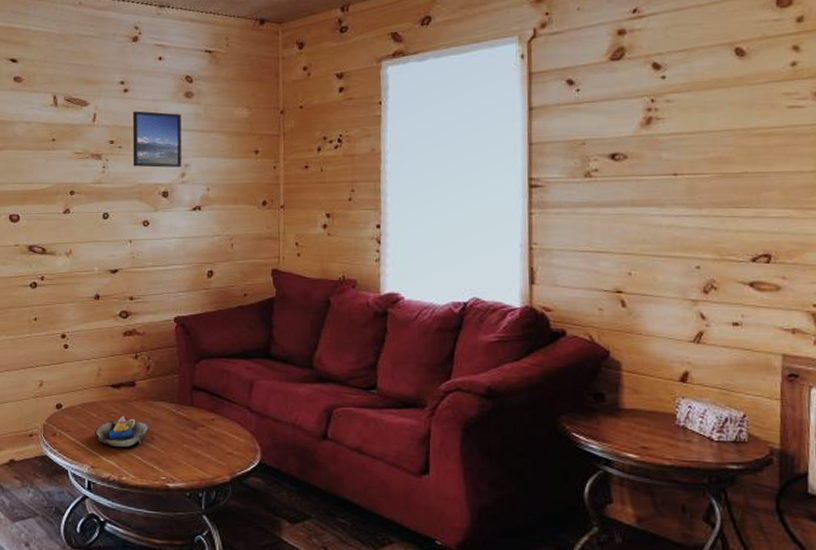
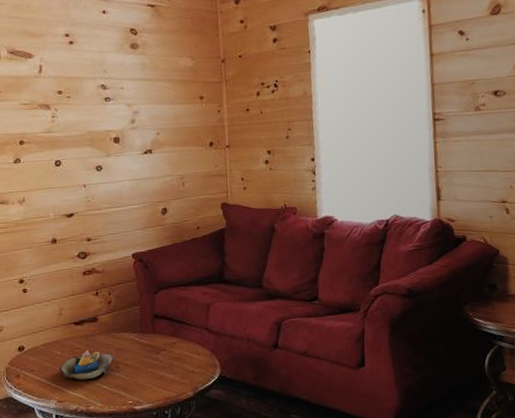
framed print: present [132,111,182,168] -> none [79,62,131,116]

